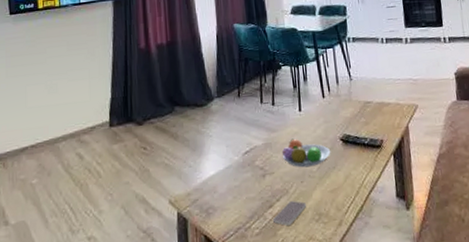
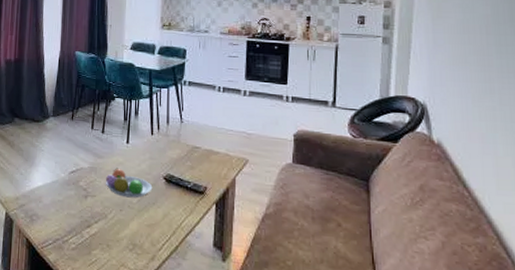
smartphone: present [273,201,307,226] -> none [89,226,123,248]

